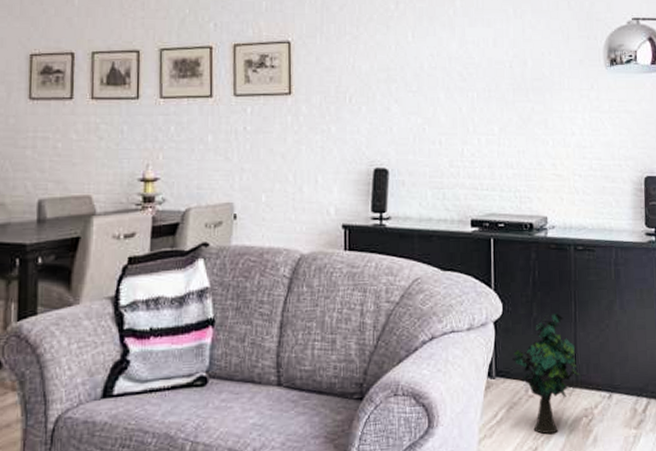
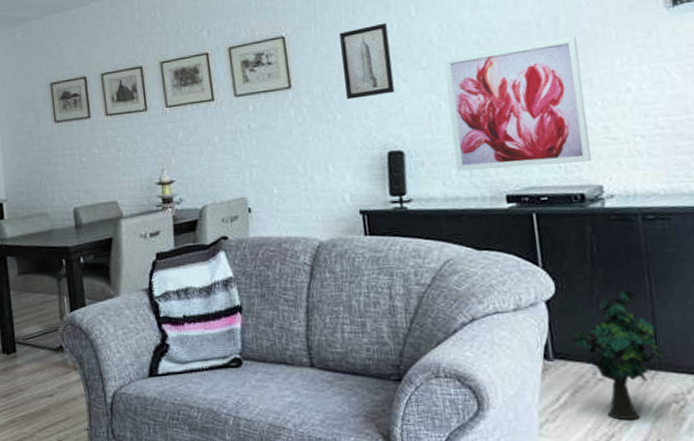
wall art: none [341,43,386,113] -> present [339,22,395,100]
wall art: none [431,80,541,195] -> present [443,36,591,172]

